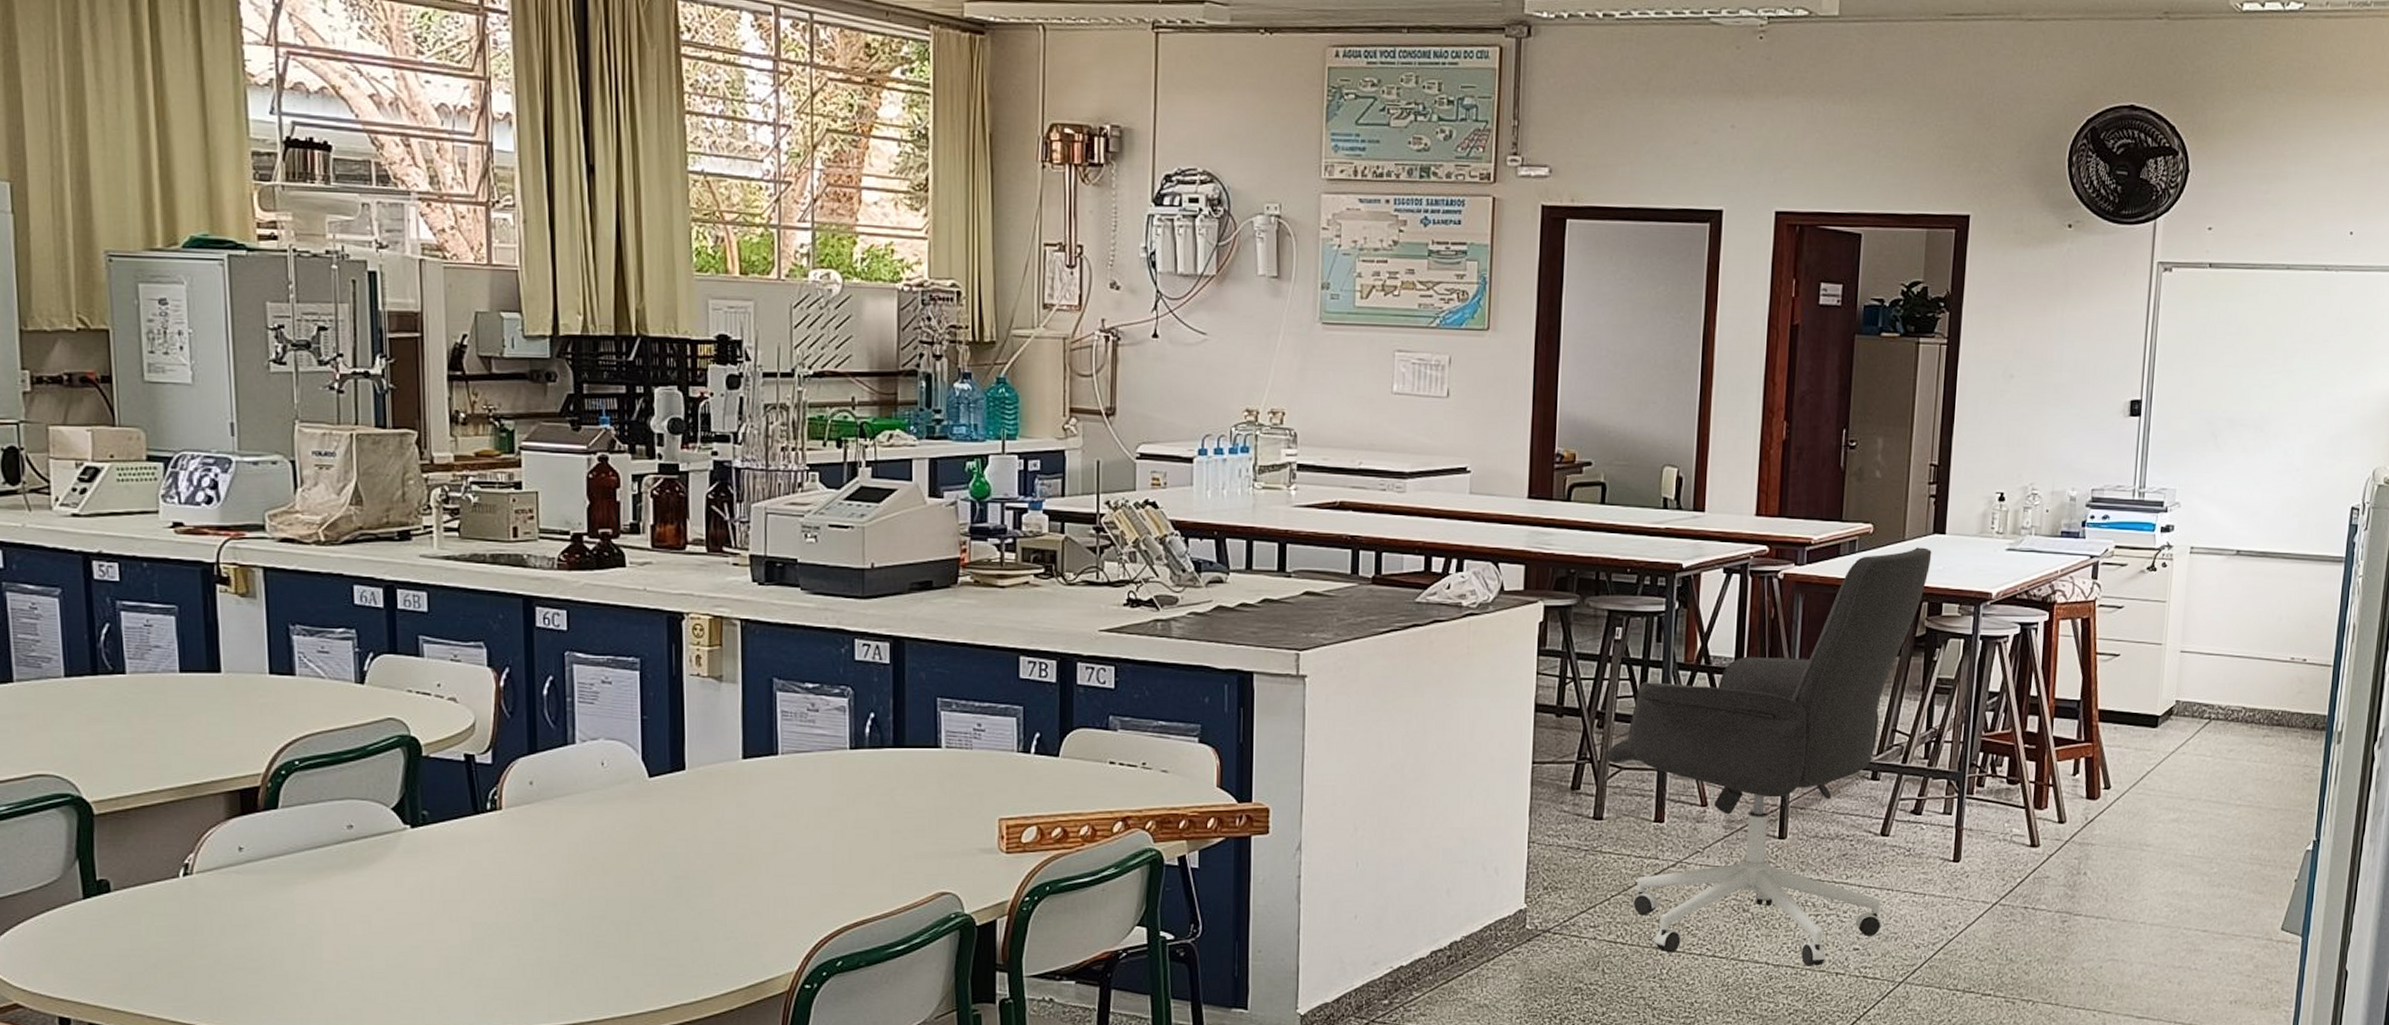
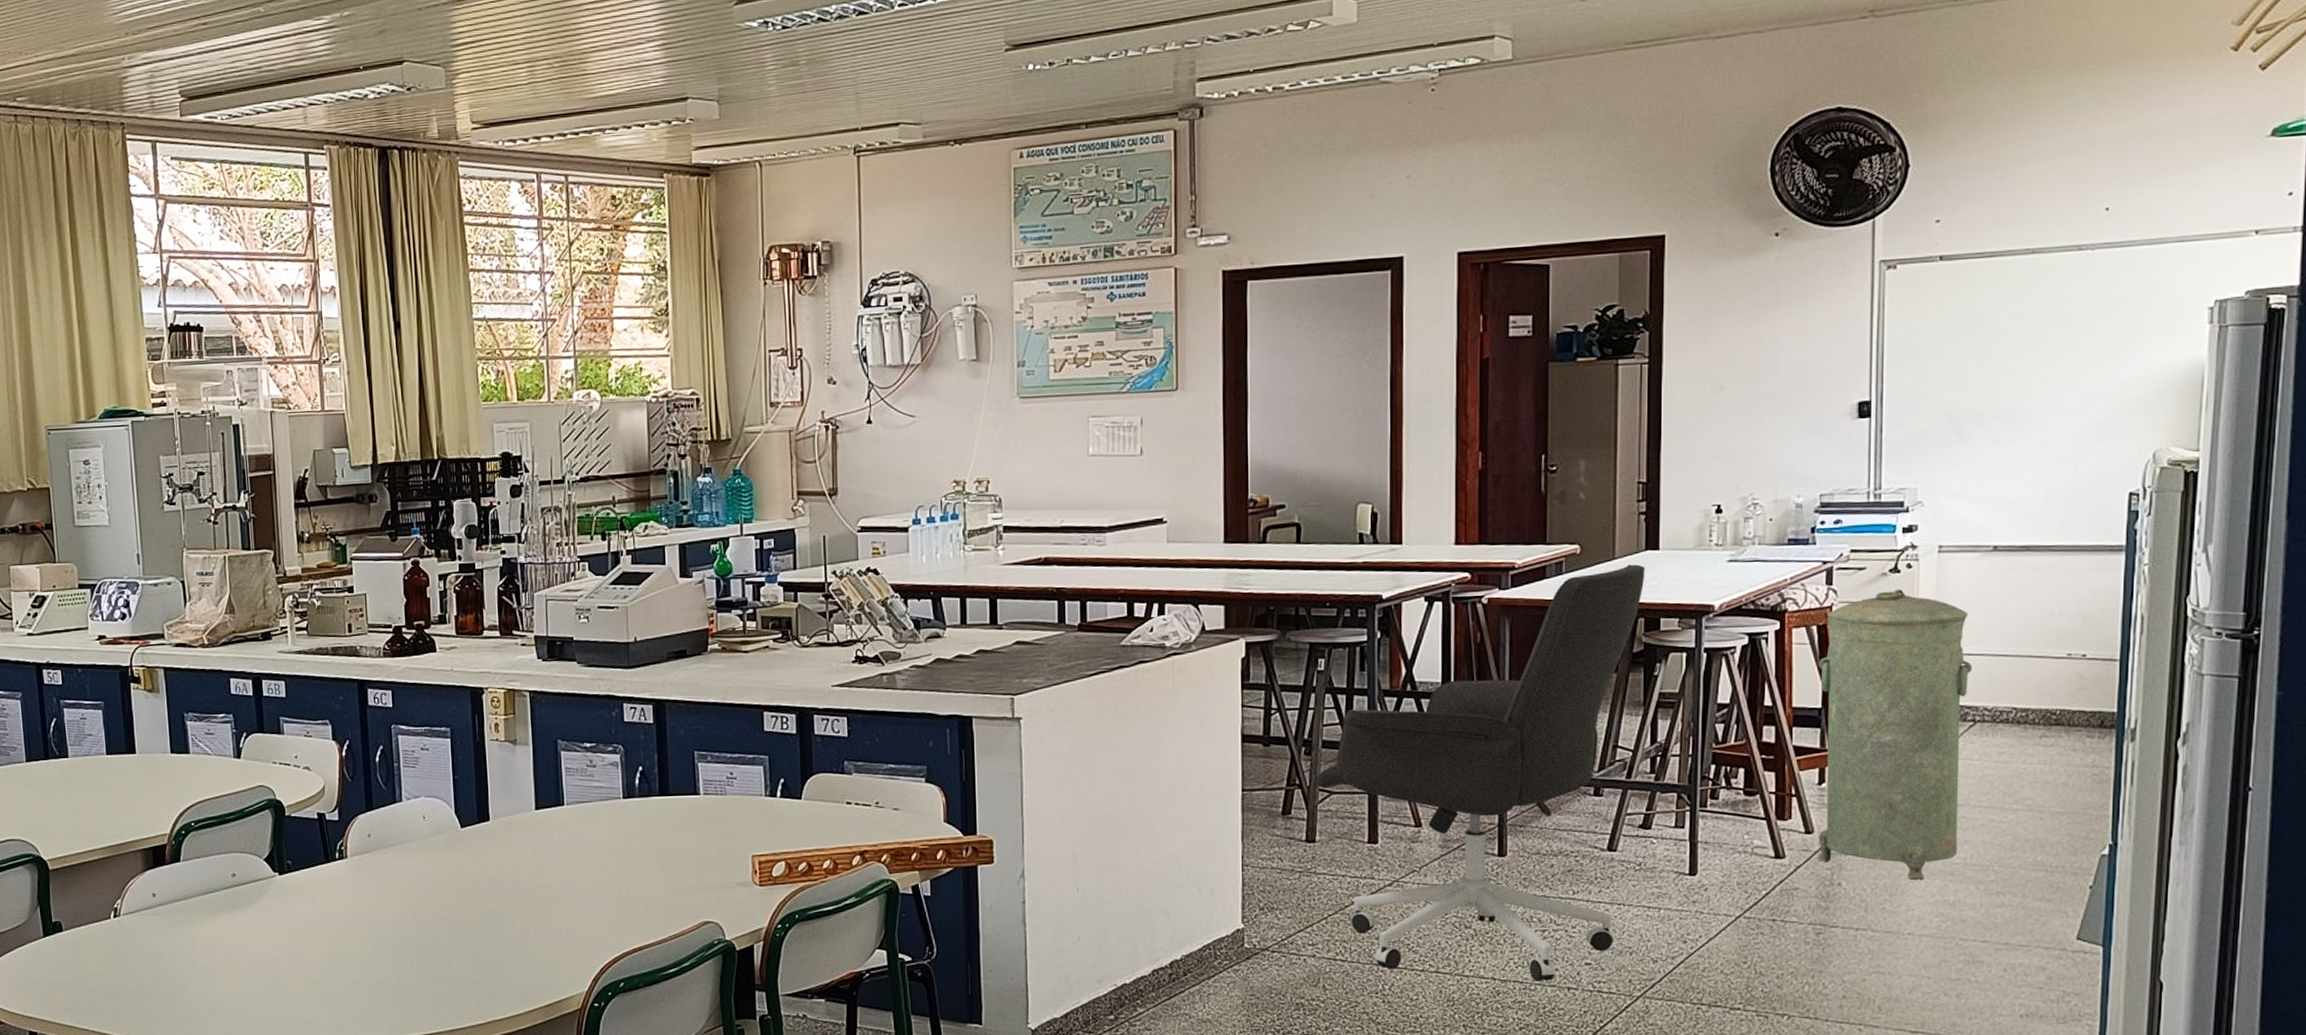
trash can: none [2068,587,2212,870] -> present [1818,589,1973,880]

